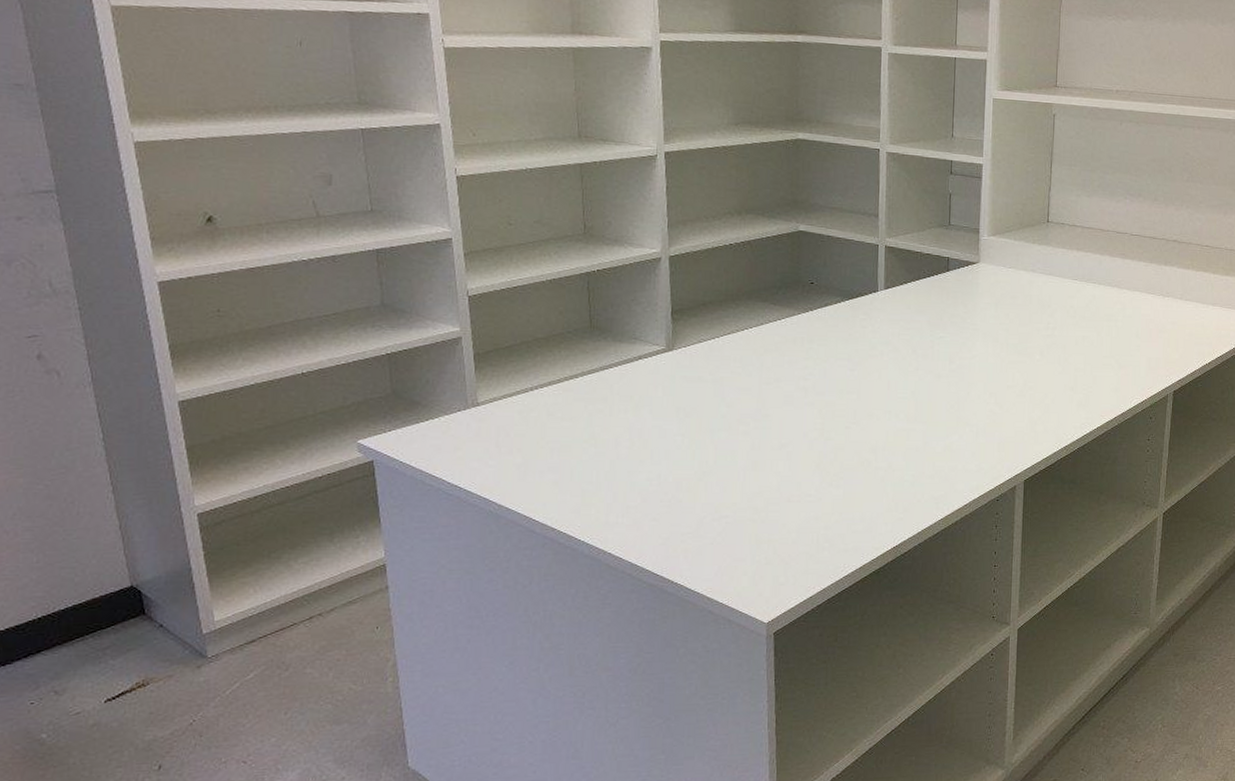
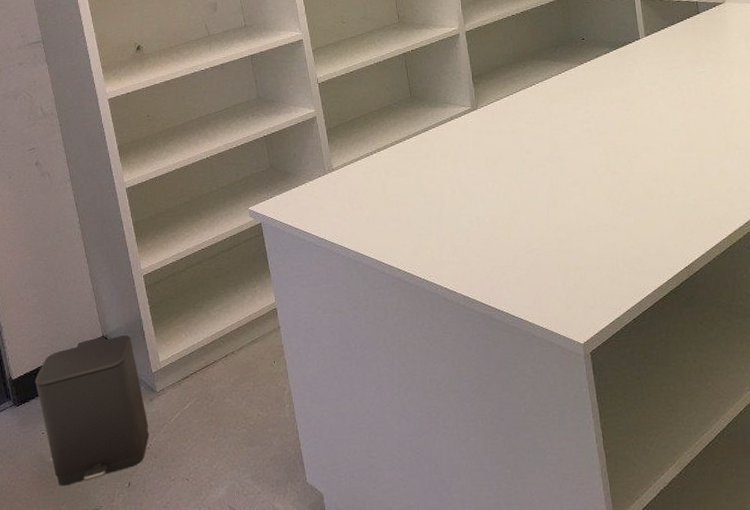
pedal bin: none [22,585,193,768] -> present [34,334,149,486]

